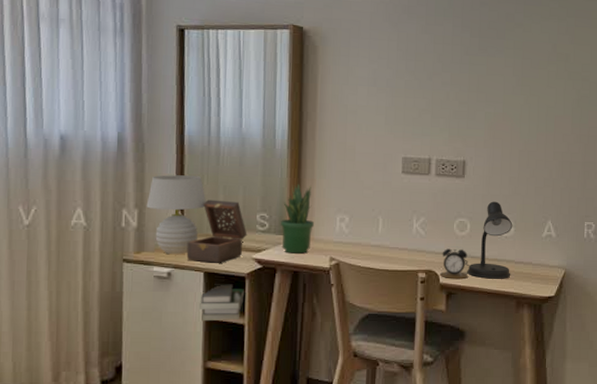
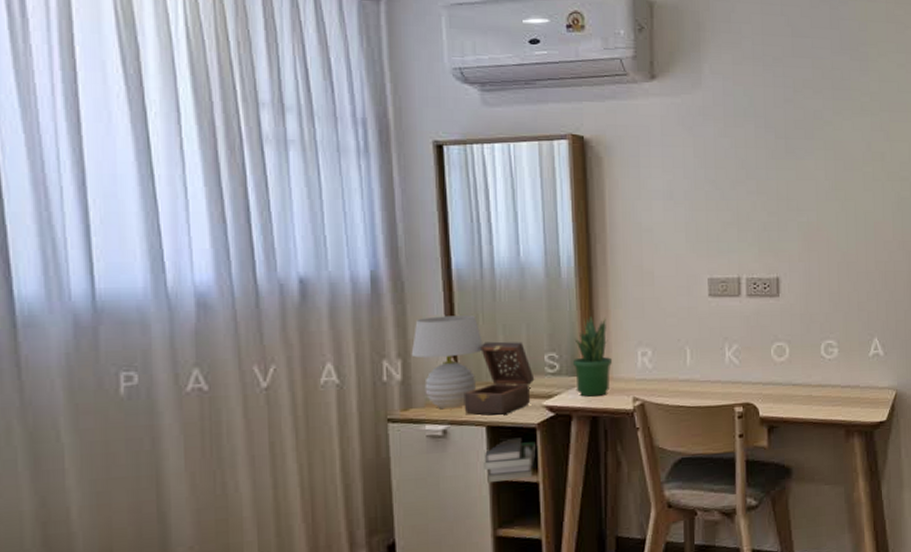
alarm clock: present [440,246,468,280] -> none [759,373,790,412]
desk lamp: present [465,201,513,279] -> none [786,320,838,408]

